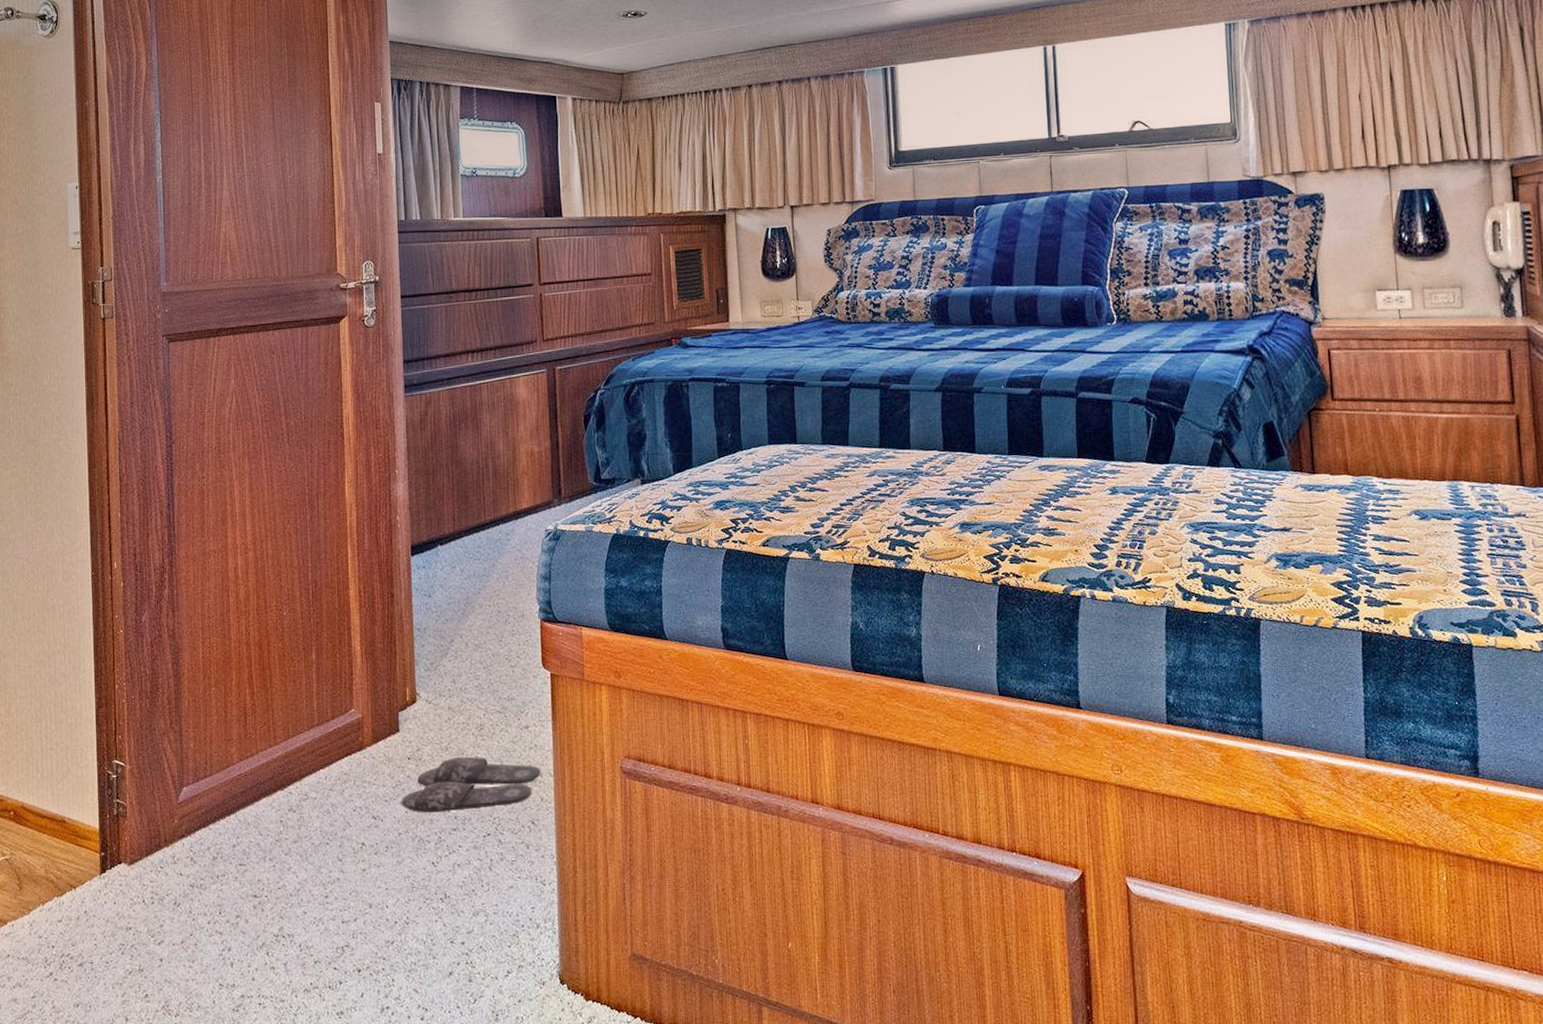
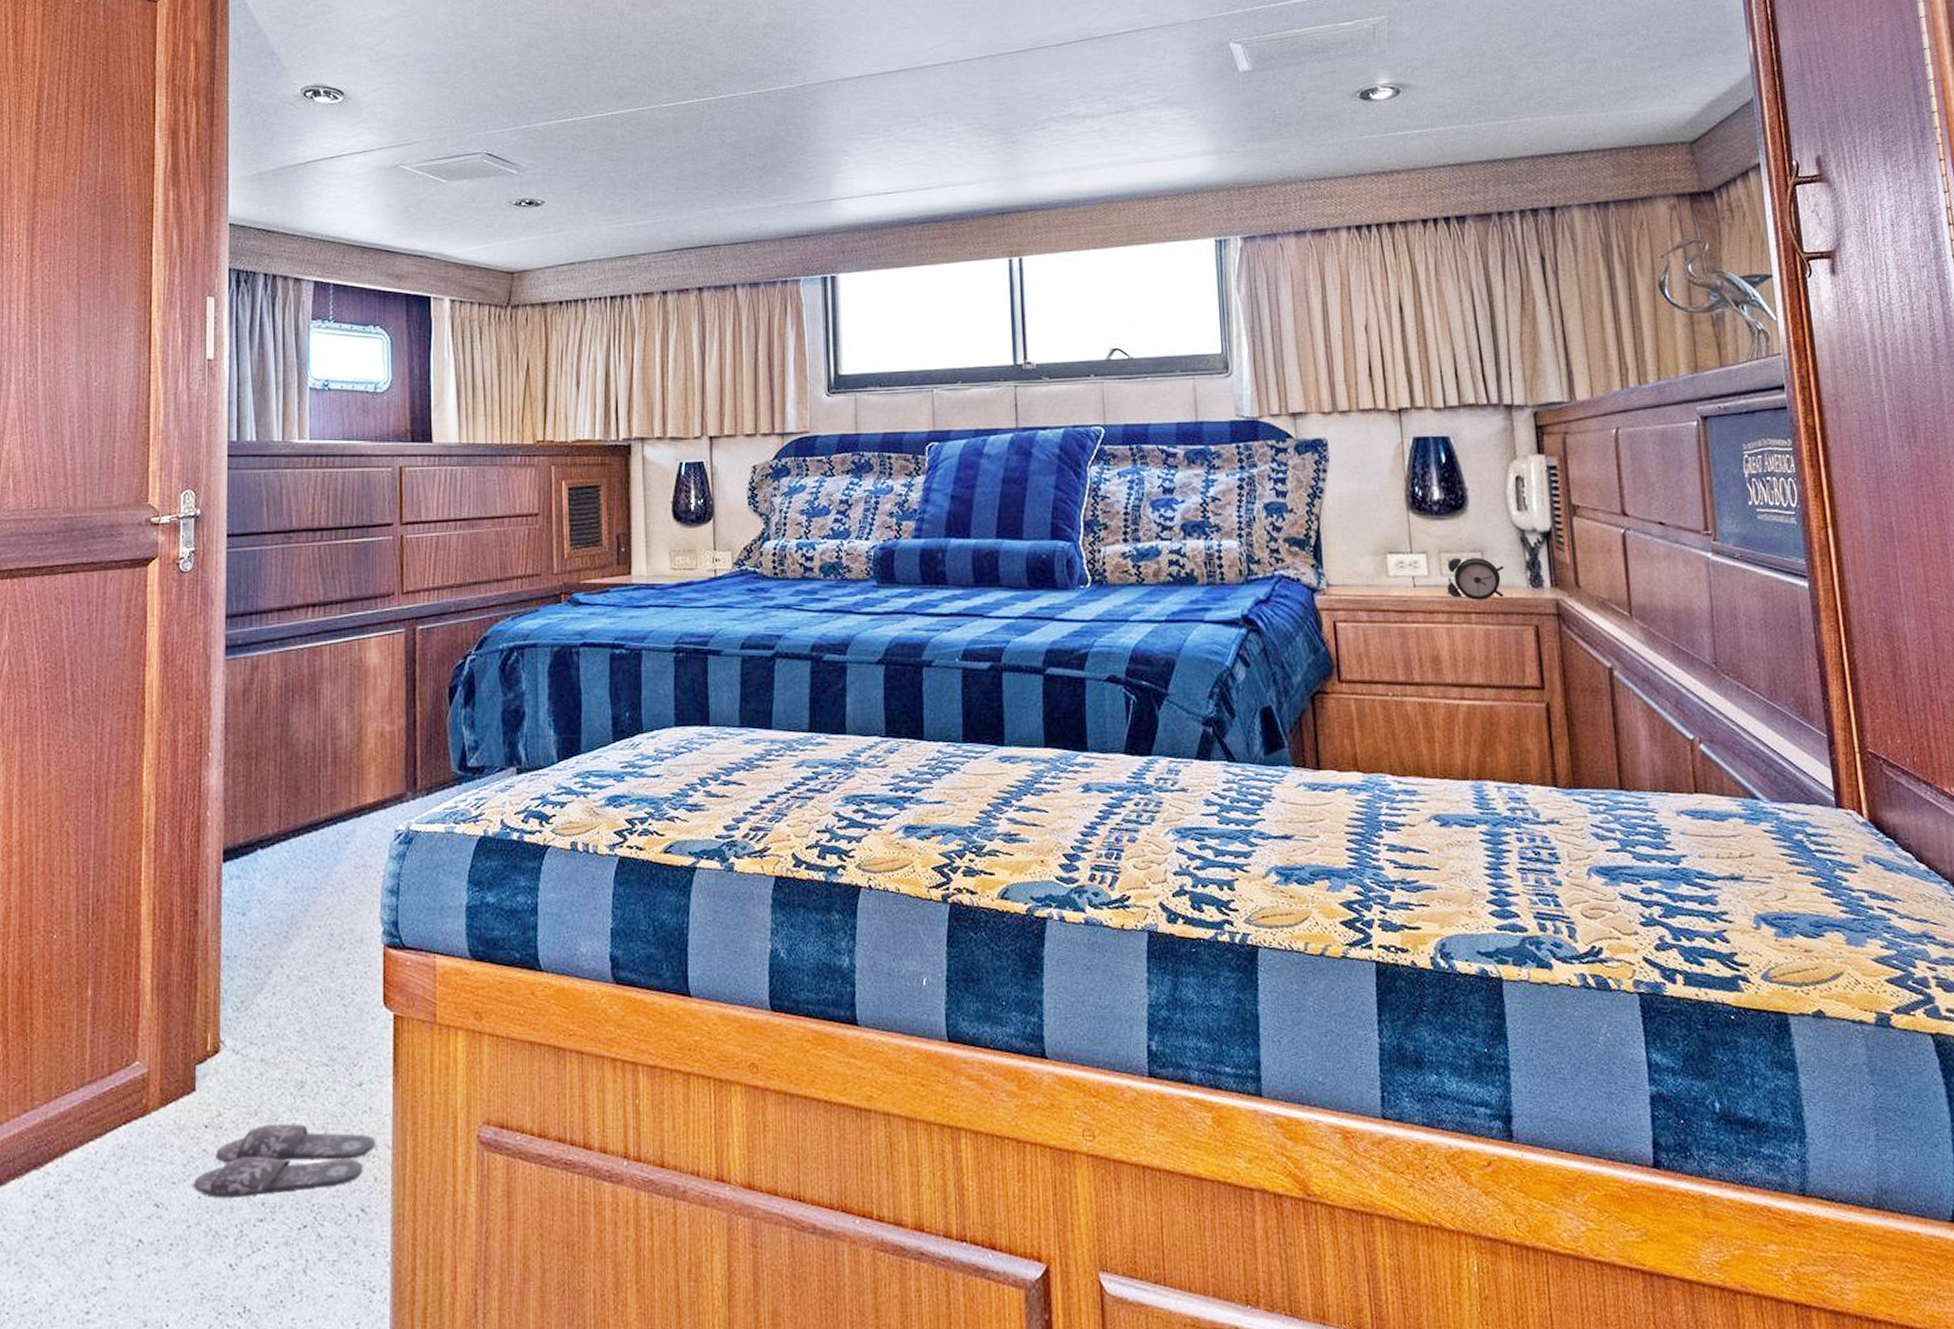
alarm clock: none [1428,292,1481,329] -> present [1446,557,1504,600]

